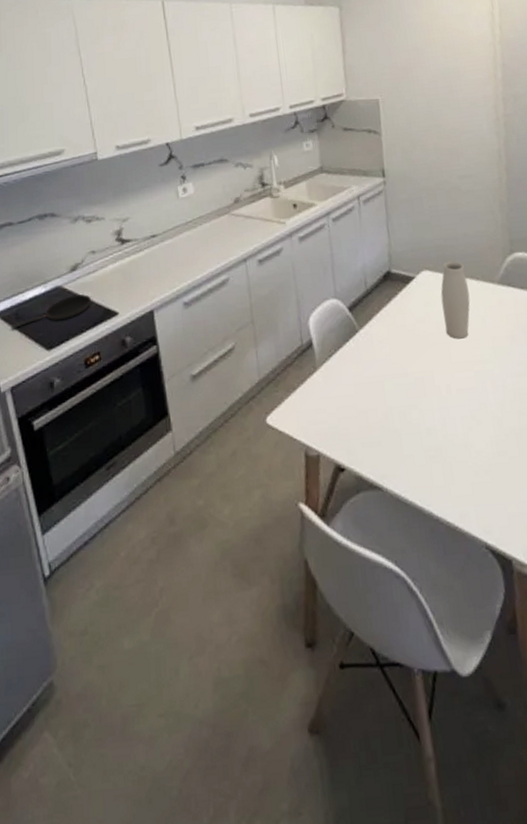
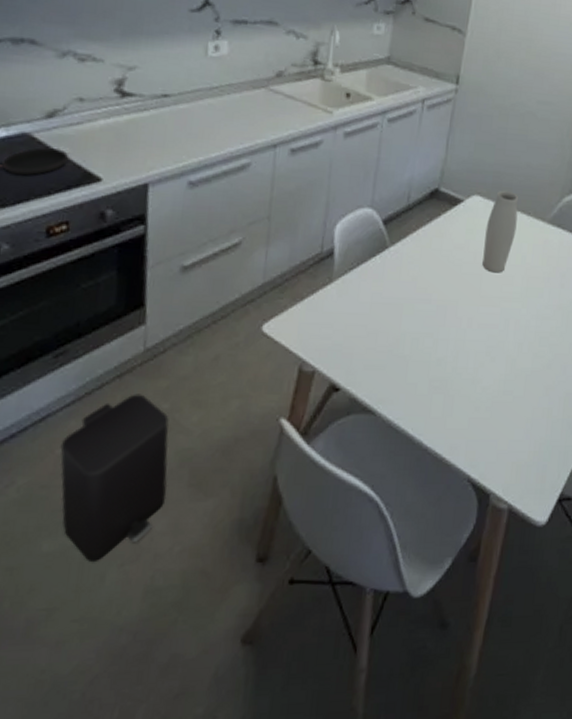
pedal bin: none [123,493,217,656] -> present [60,394,169,561]

